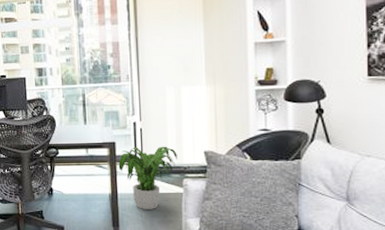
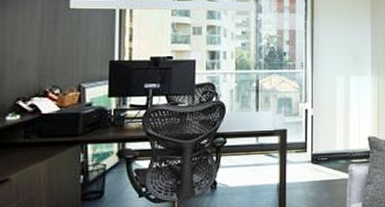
potted plant: present [118,146,177,209] -> none [288,133,344,198]

